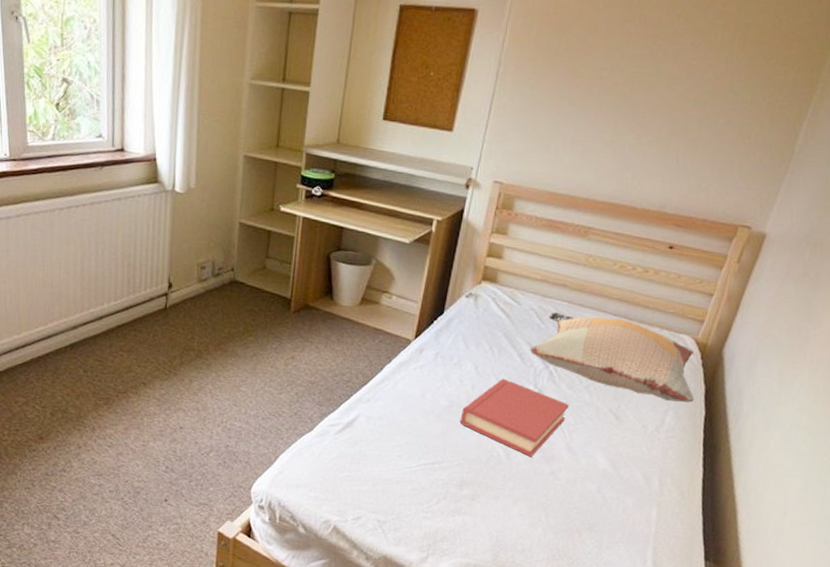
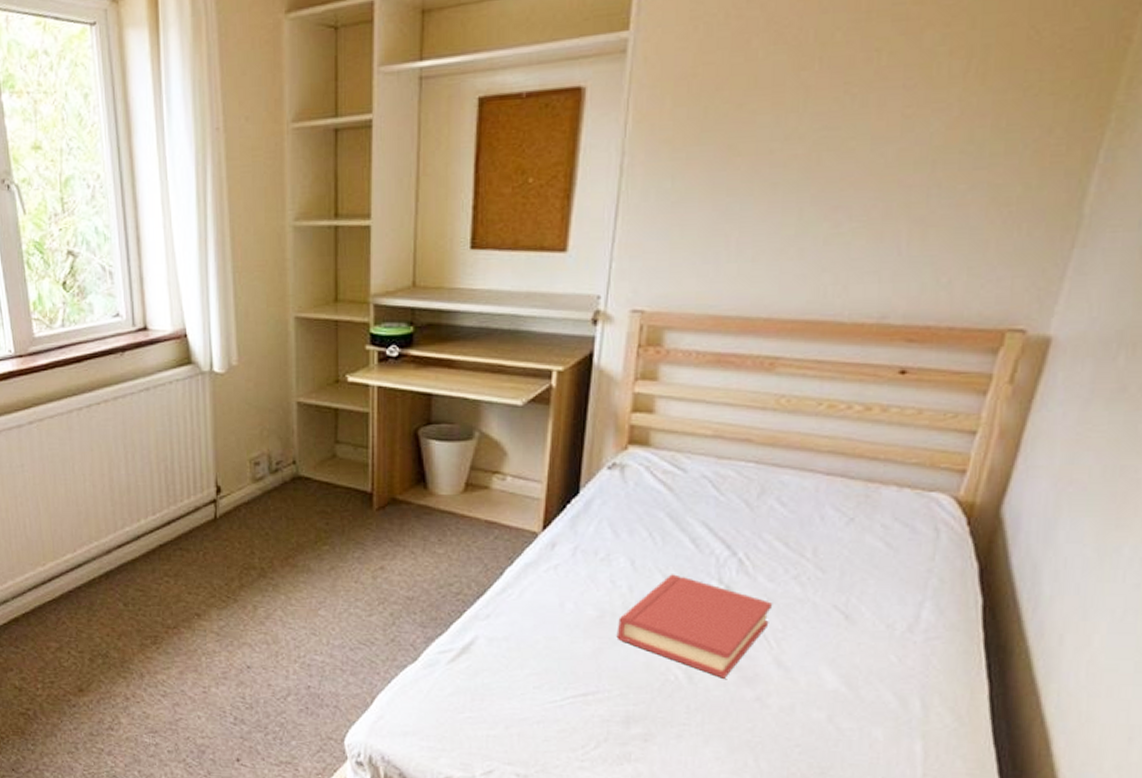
decorative pillow: present [530,312,694,403] -> none [707,477,963,588]

